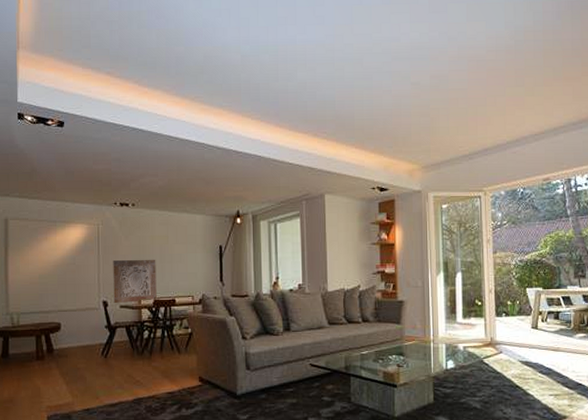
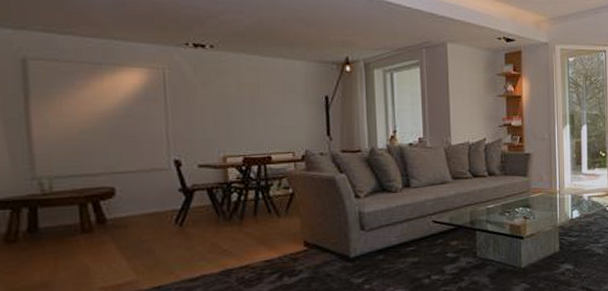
relief panel: present [113,259,157,304] -> none [186,110,247,163]

